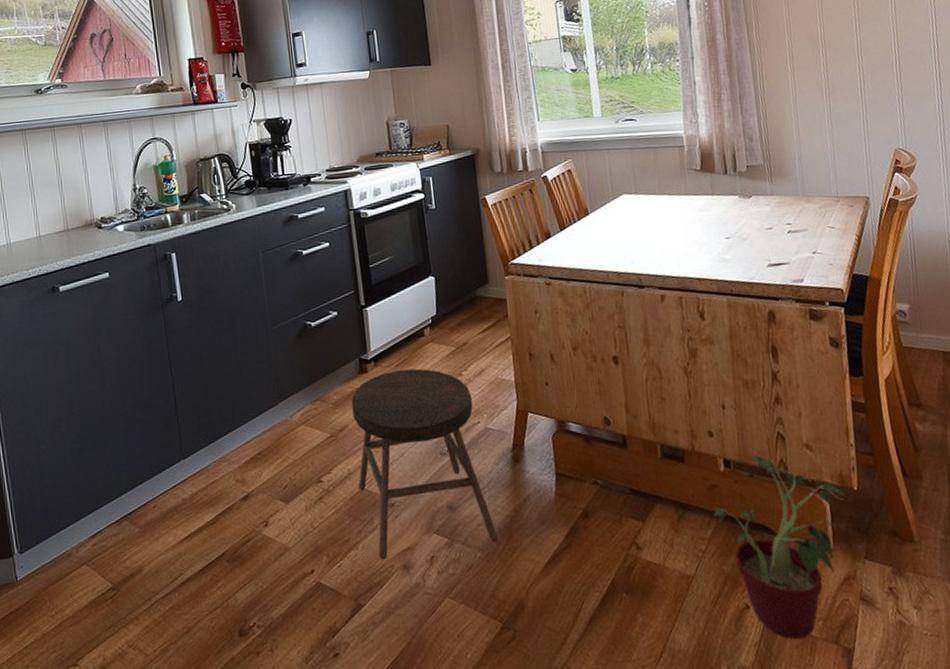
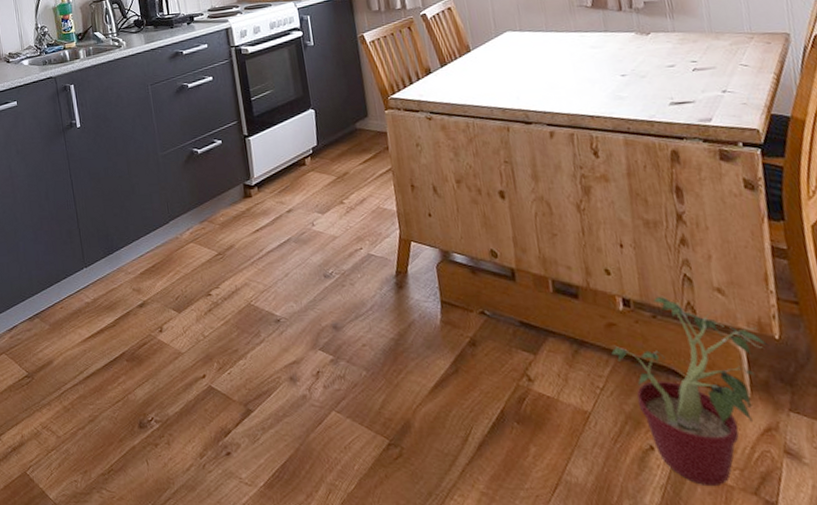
stool: present [351,368,498,560] -> none [236,195,383,371]

